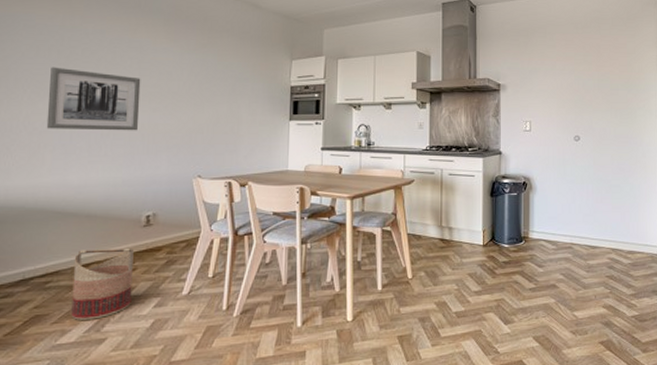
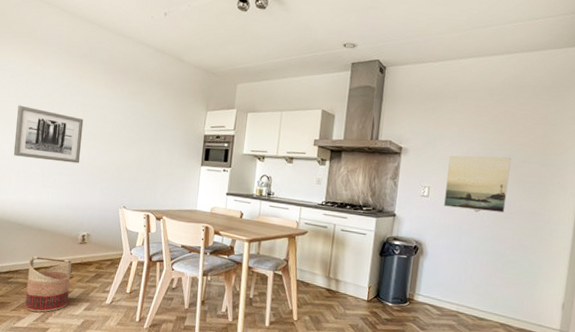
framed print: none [546,86,602,139] -> present [444,155,511,213]

